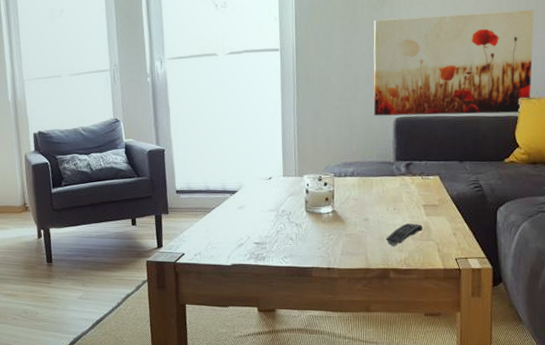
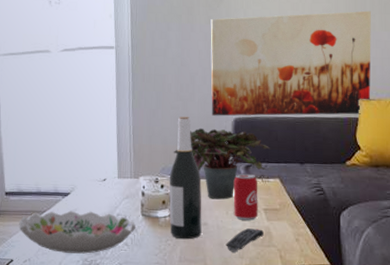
decorative bowl: none [189,207,301,248] -> present [19,210,137,254]
wine bottle: none [332,116,364,234] -> present [169,116,202,240]
potted plant: none [336,127,431,196] -> present [173,128,271,200]
beverage can: none [394,171,418,216] -> present [233,173,258,221]

